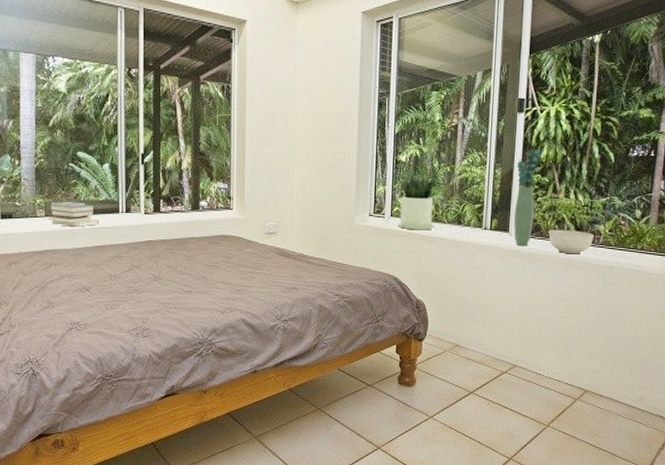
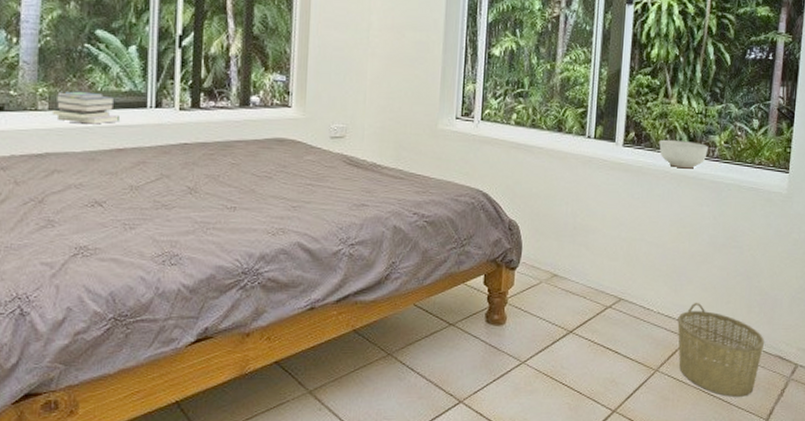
planter: present [396,174,435,230] -> none [487,71,533,138]
vase: present [513,145,543,246] -> none [620,42,654,159]
basket: none [566,368,647,449] -> present [677,302,765,397]

